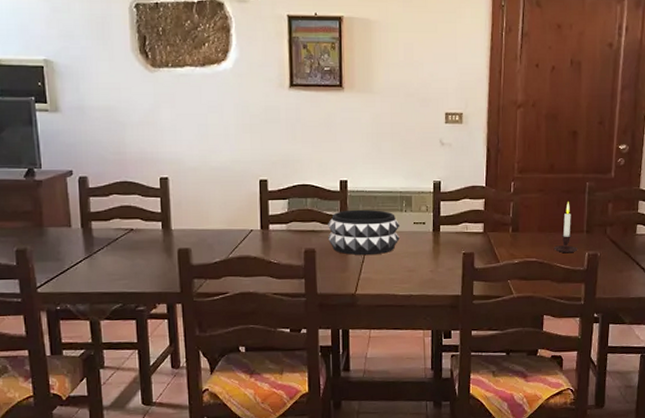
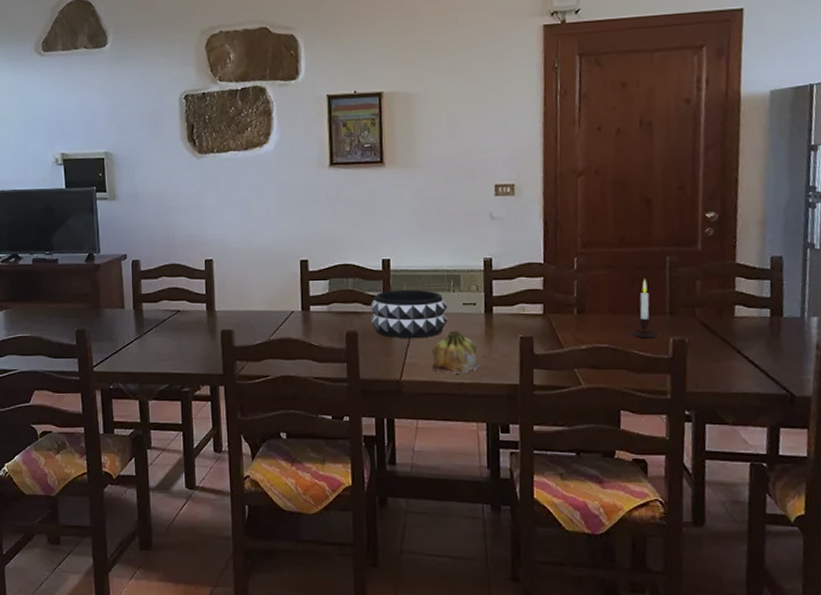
fruit: none [384,247,427,287] -> present [431,330,480,374]

